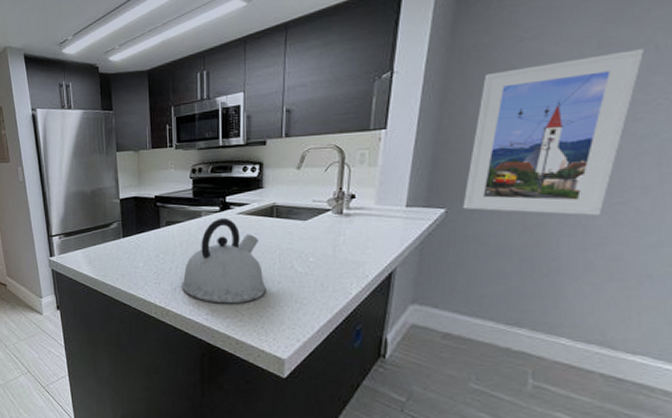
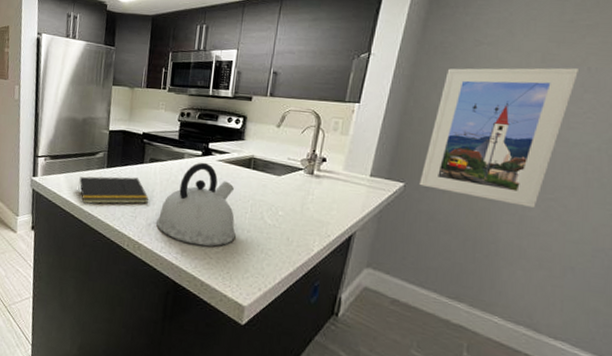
notepad: none [97,243,171,277] -> present [78,176,149,204]

